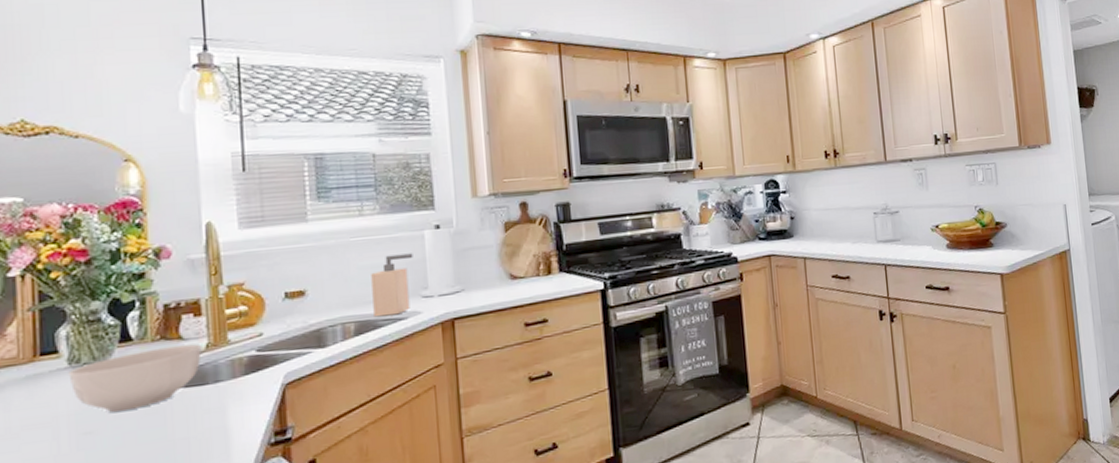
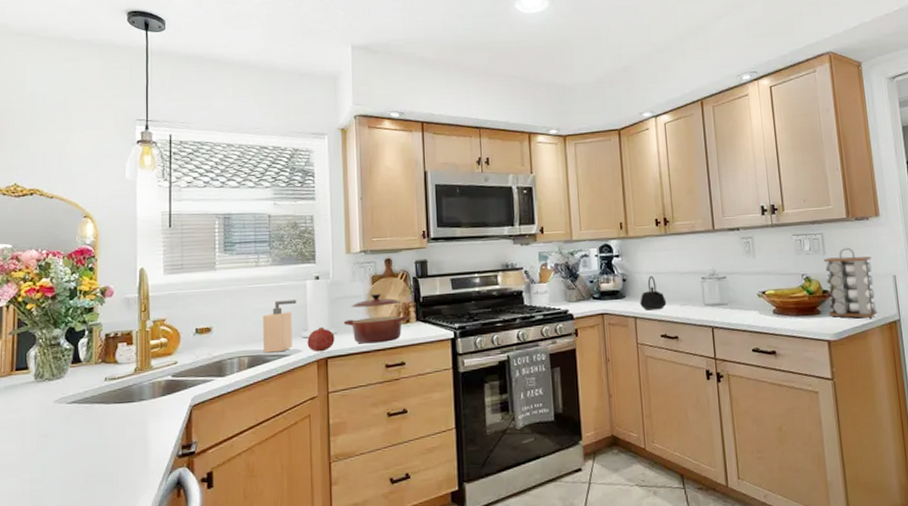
bowl: present [68,343,202,413] -> none [34,368,131,421]
fruit: none [428,283,462,314] -> present [307,327,335,352]
saucepan: none [472,243,552,302] -> present [343,294,410,345]
kettle: none [809,212,838,250] -> present [640,275,667,311]
spice rack: none [996,177,1049,250] -> present [823,248,878,319]

